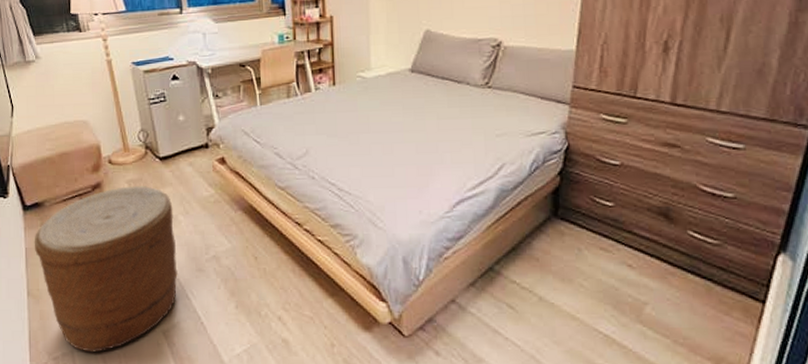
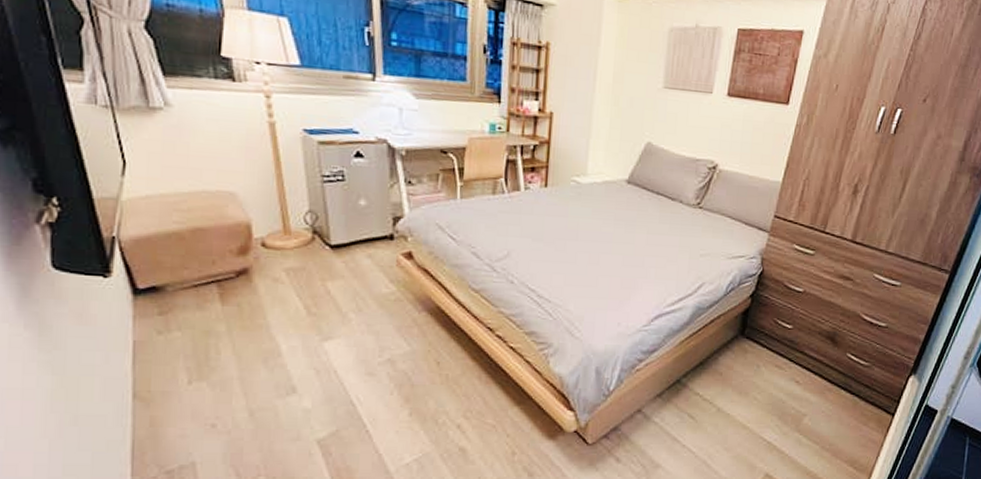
basket: present [34,186,178,353] -> none [146,275,343,465]

